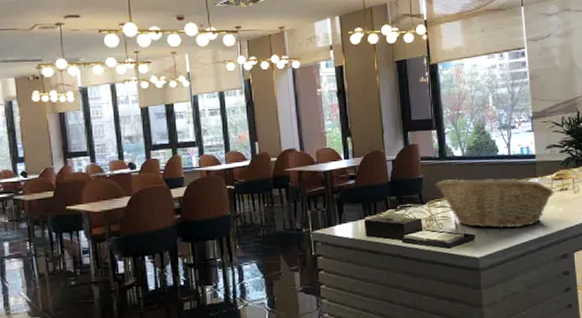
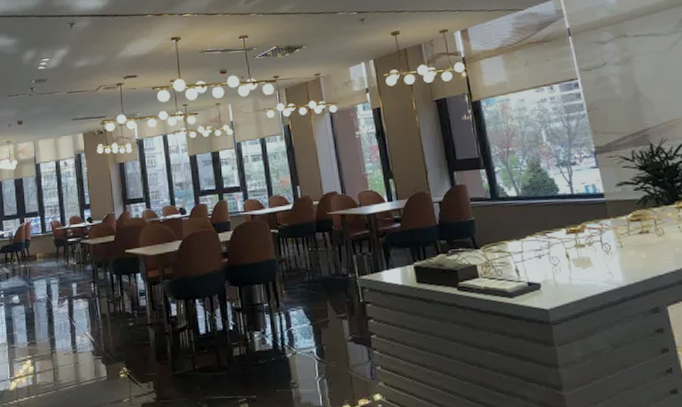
fruit basket: present [435,177,554,228] -> none [489,219,633,276]

